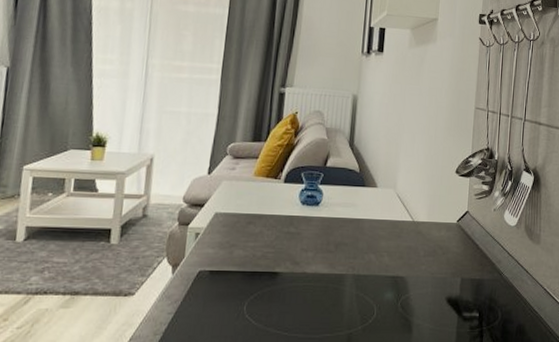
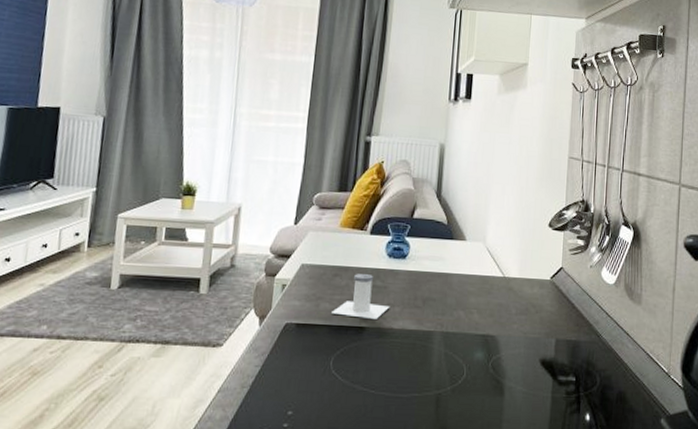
salt shaker: none [245,221,304,264] -> present [332,274,390,319]

